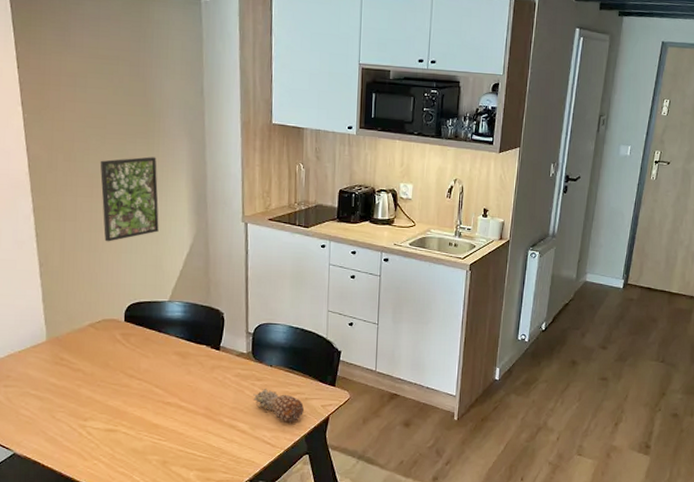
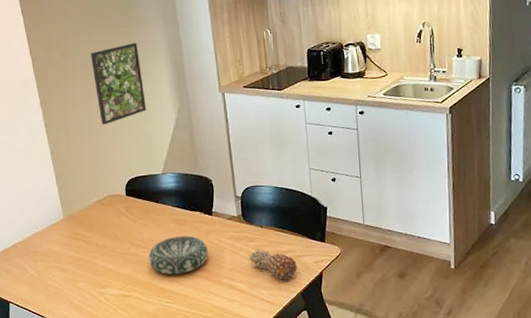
decorative bowl: none [143,369,212,410] -> present [149,235,209,275]

